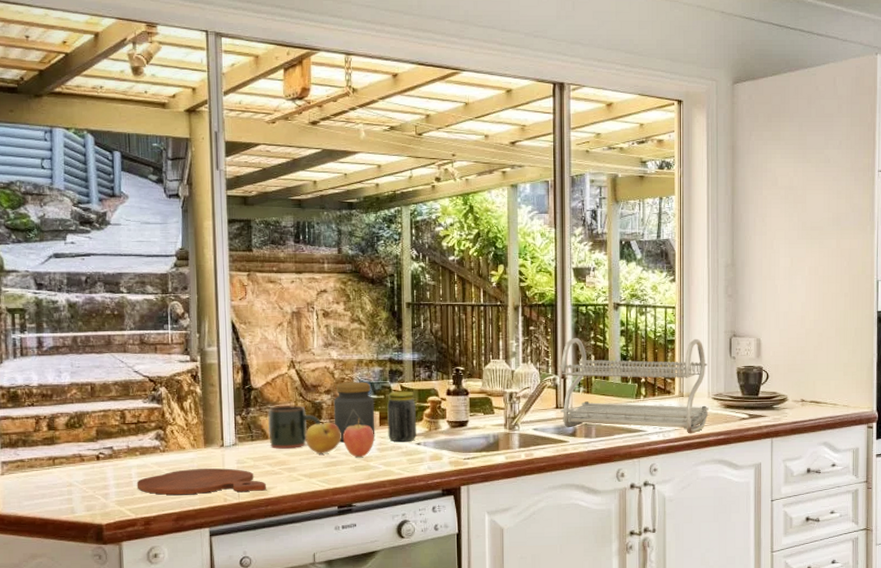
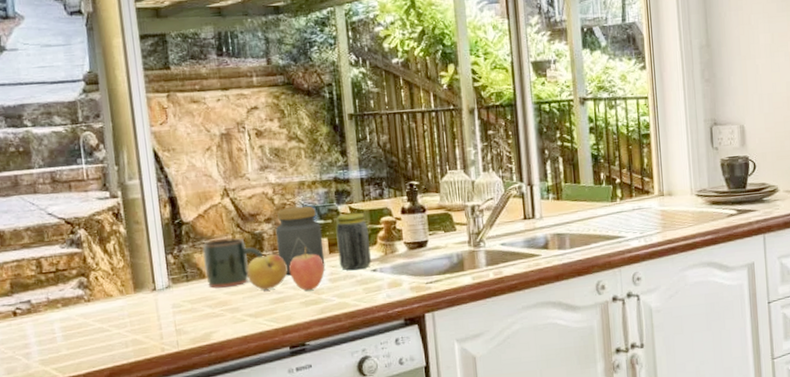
cutting board: present [136,468,267,495] -> none [61,314,209,350]
dish rack: present [558,338,709,434] -> none [522,130,693,241]

